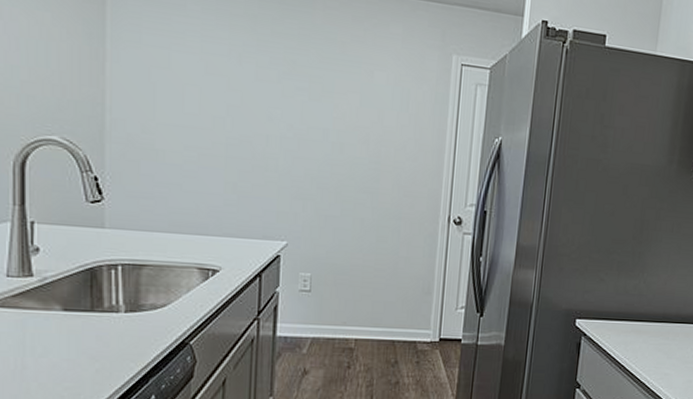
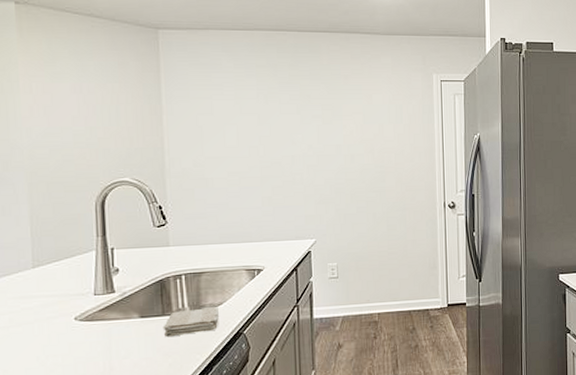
washcloth: none [92,307,161,338] -> present [164,306,219,338]

